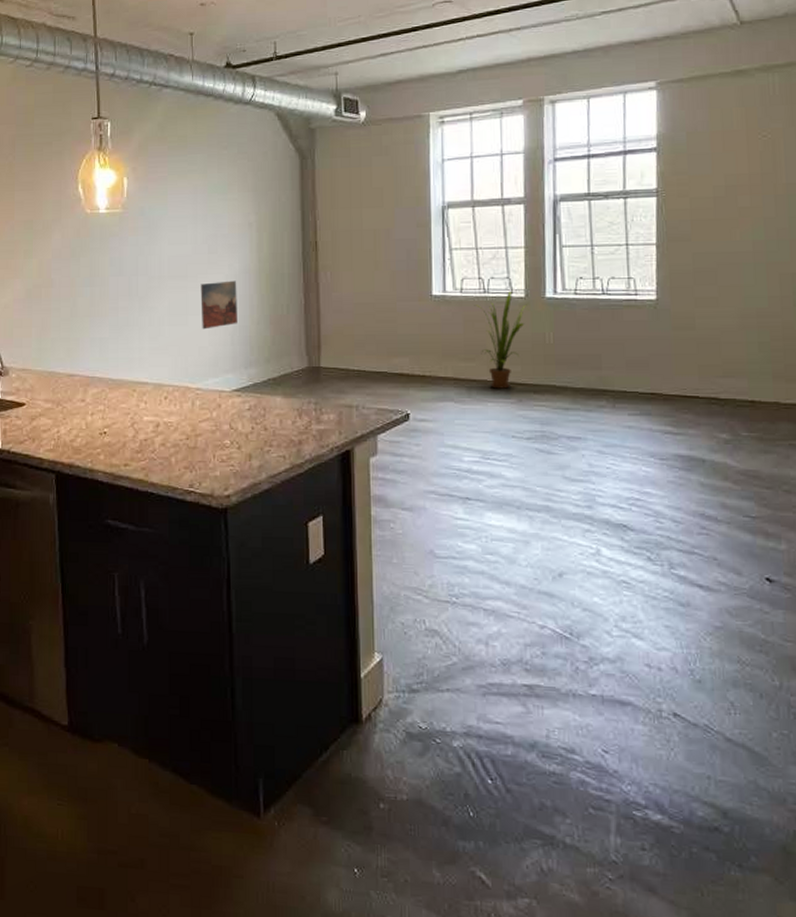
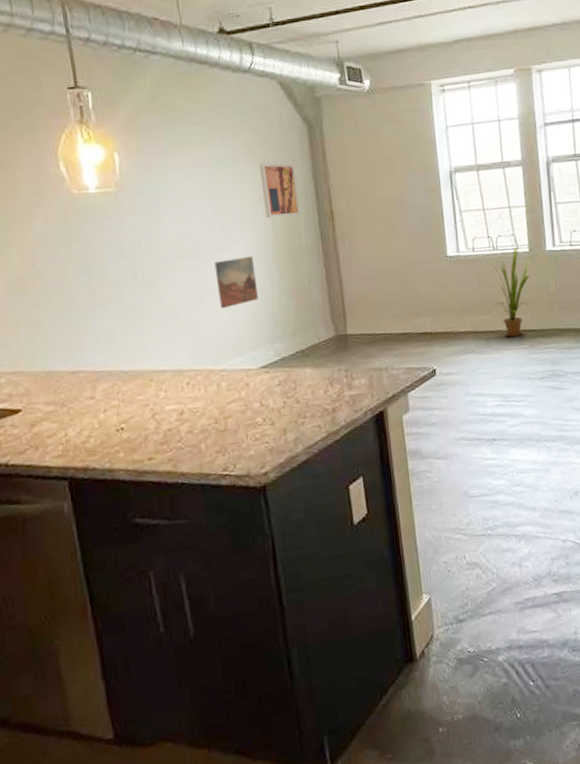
wall art: none [250,192,285,245] -> present [259,163,301,219]

